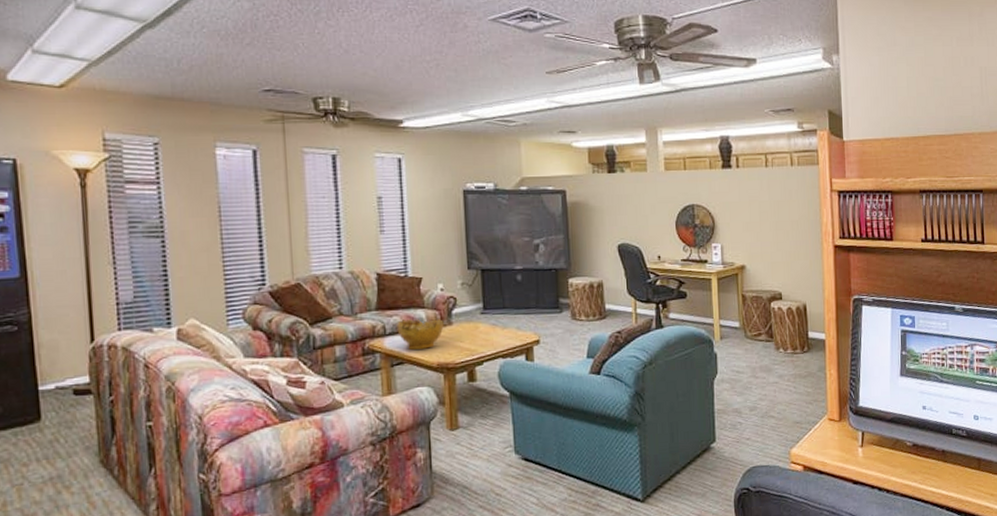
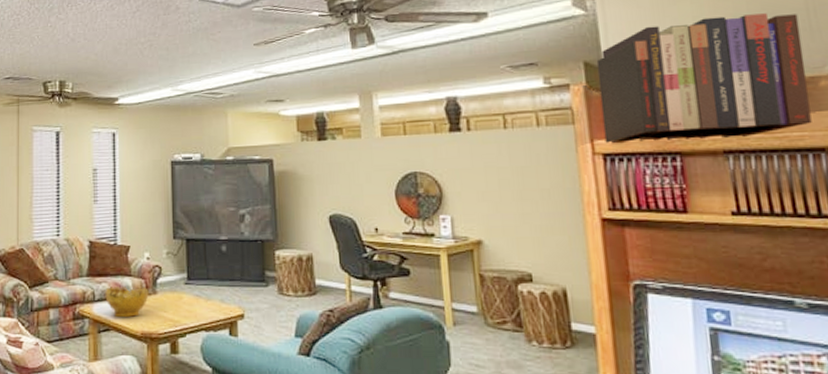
books: none [837,79,977,183] -> present [596,13,812,144]

